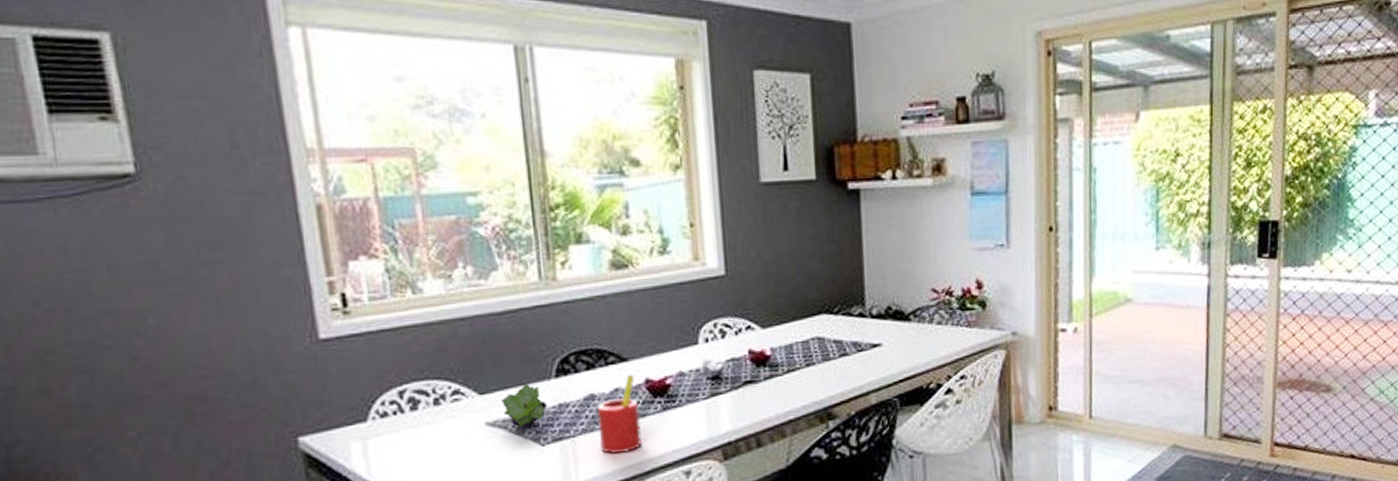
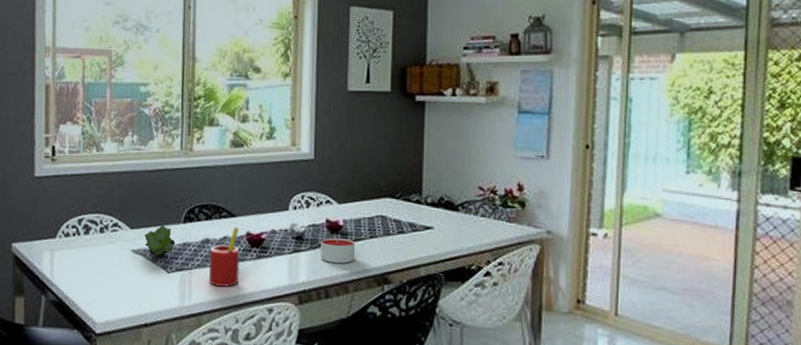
candle: none [744,370,789,403] -> present [320,237,355,263]

